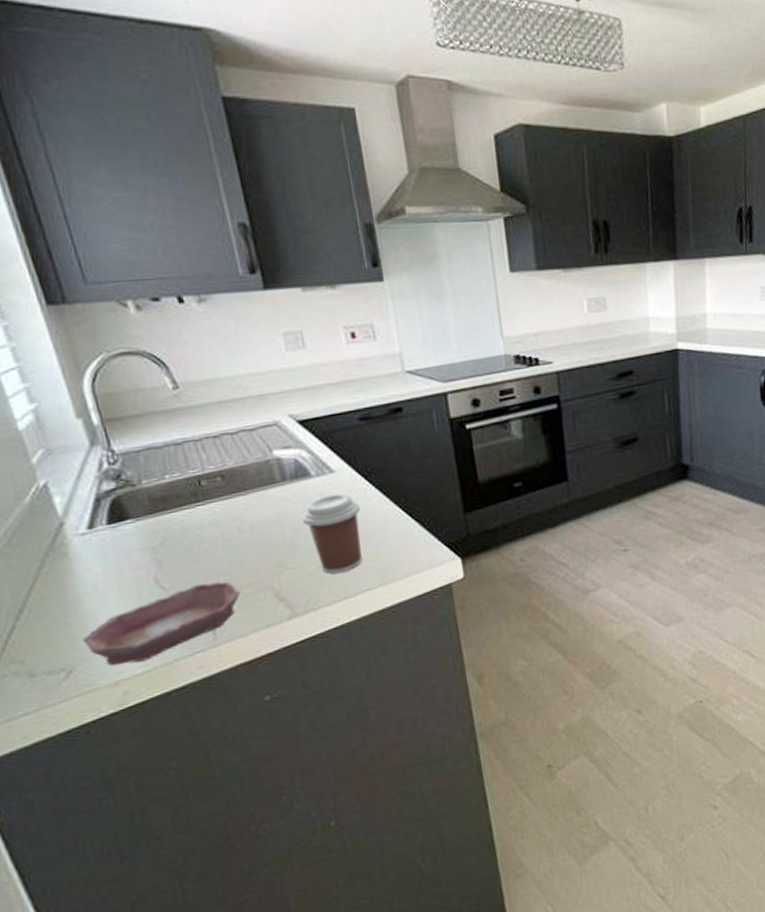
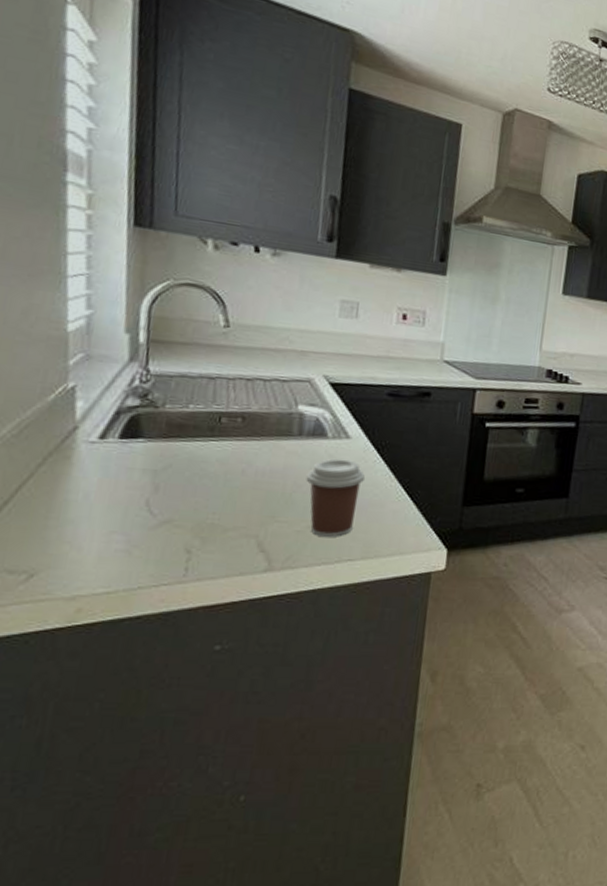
bowl: present [82,581,241,666] -> none [54,516,225,581]

